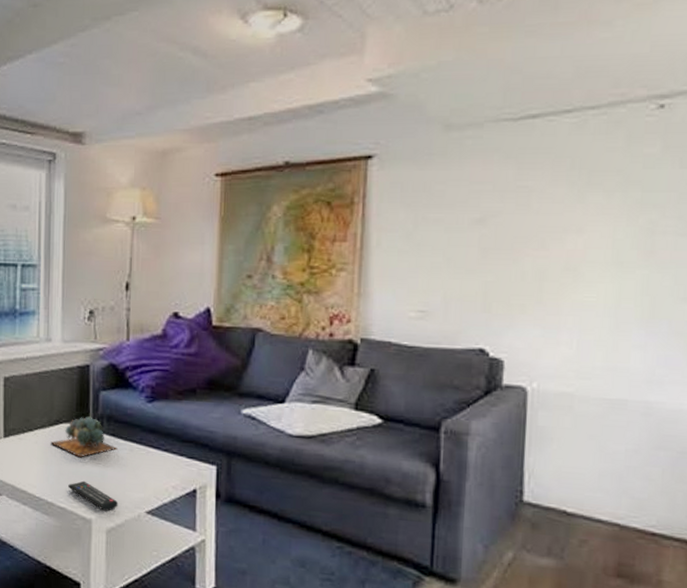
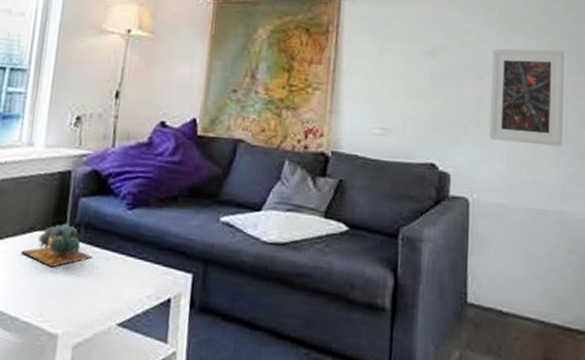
remote control: present [68,480,118,511] -> none [35,292,89,325]
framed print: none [553,206,661,325] -> present [488,48,565,147]

